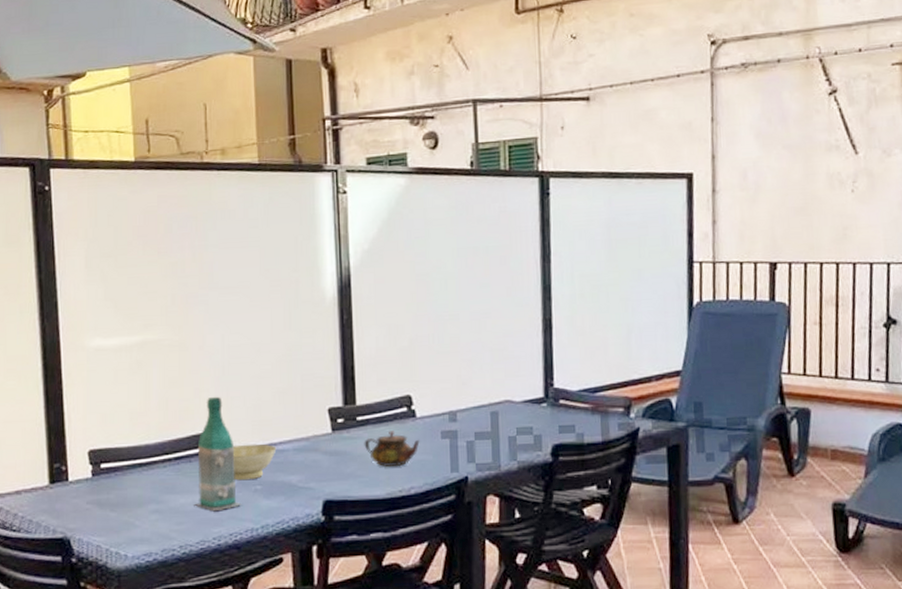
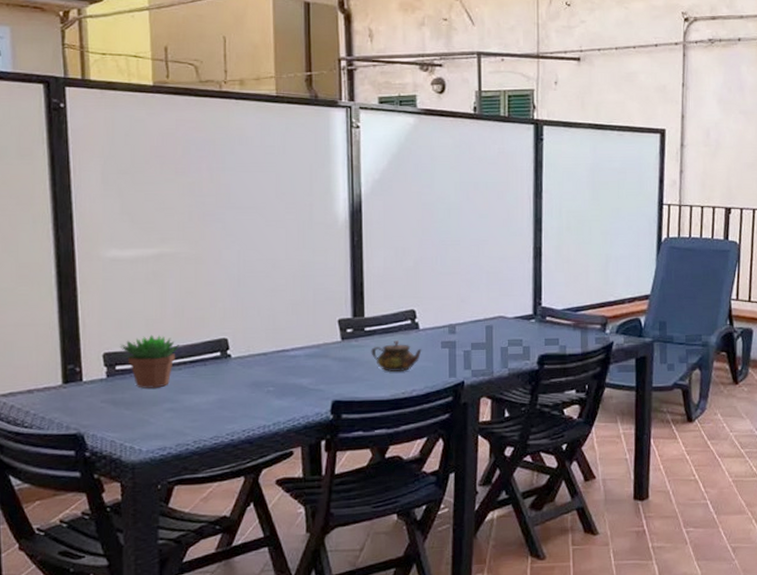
succulent plant: none [104,429,165,488] -> present [120,334,180,389]
bottle: present [194,396,242,511] -> none [208,306,255,409]
bowl: present [233,443,277,481] -> none [247,349,289,383]

